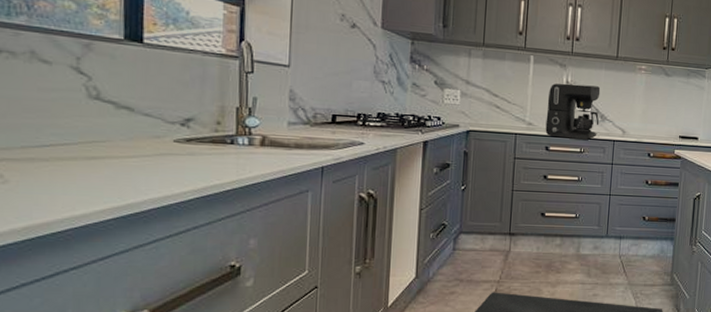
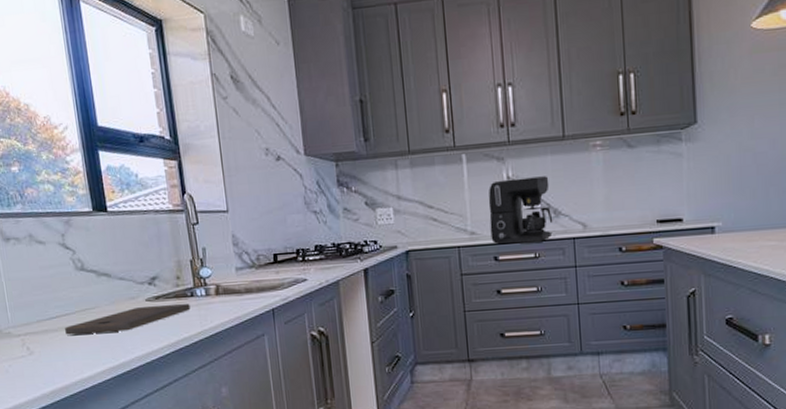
cutting board: none [59,147,228,171] -> present [65,304,191,335]

